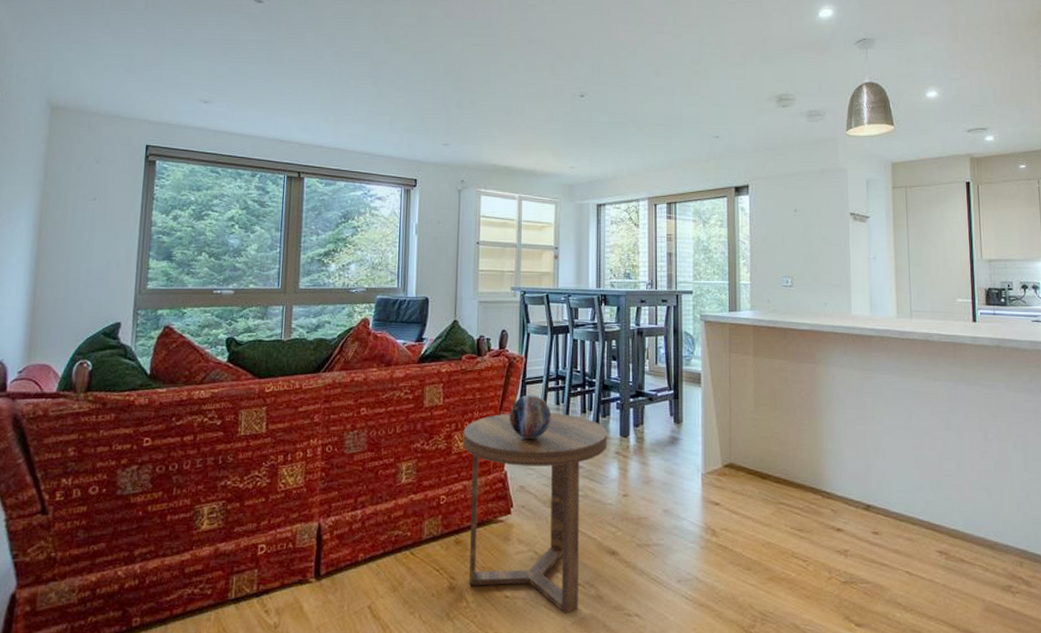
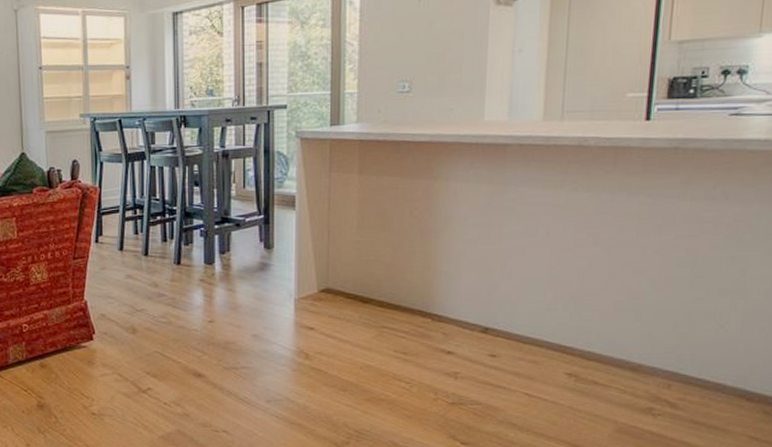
side table: present [463,412,607,614] -> none [40,242,190,429]
decorative orb: present [509,395,551,438] -> none [85,225,130,269]

